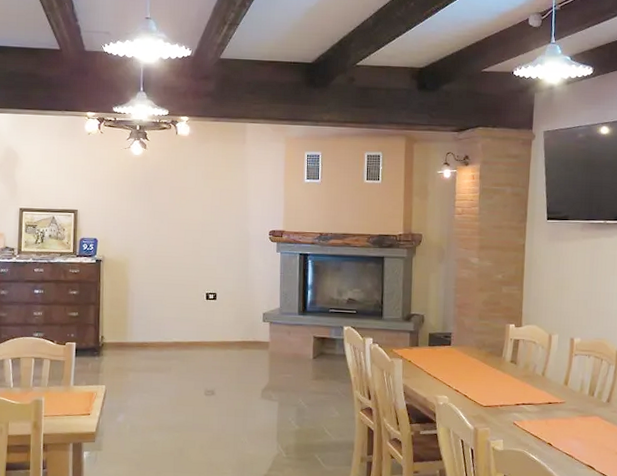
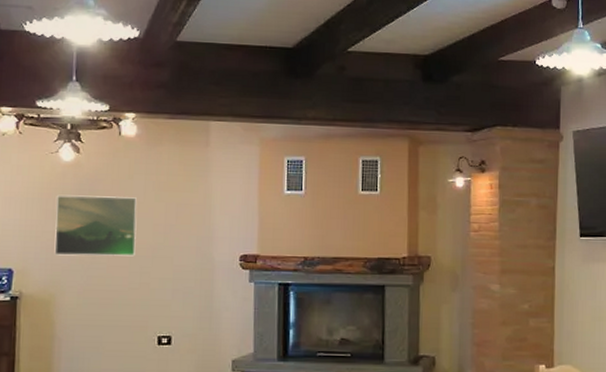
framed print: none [128,181,190,230] -> present [54,195,137,257]

